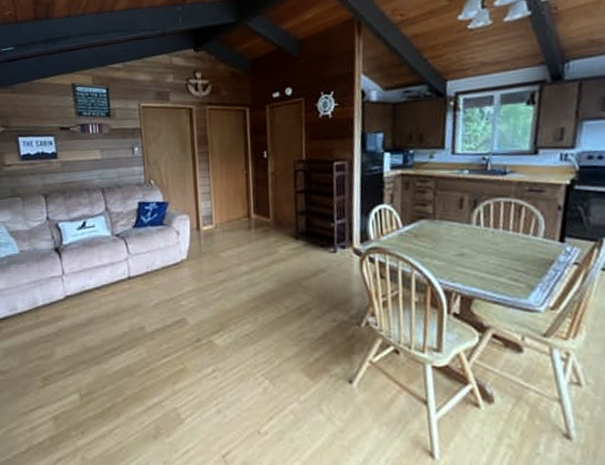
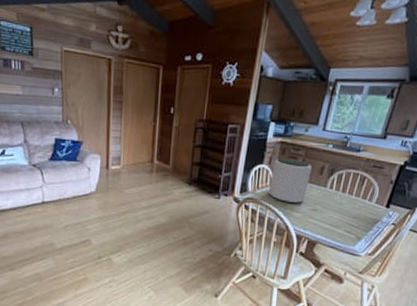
plant pot: none [396,193,448,250] -> present [268,158,312,204]

